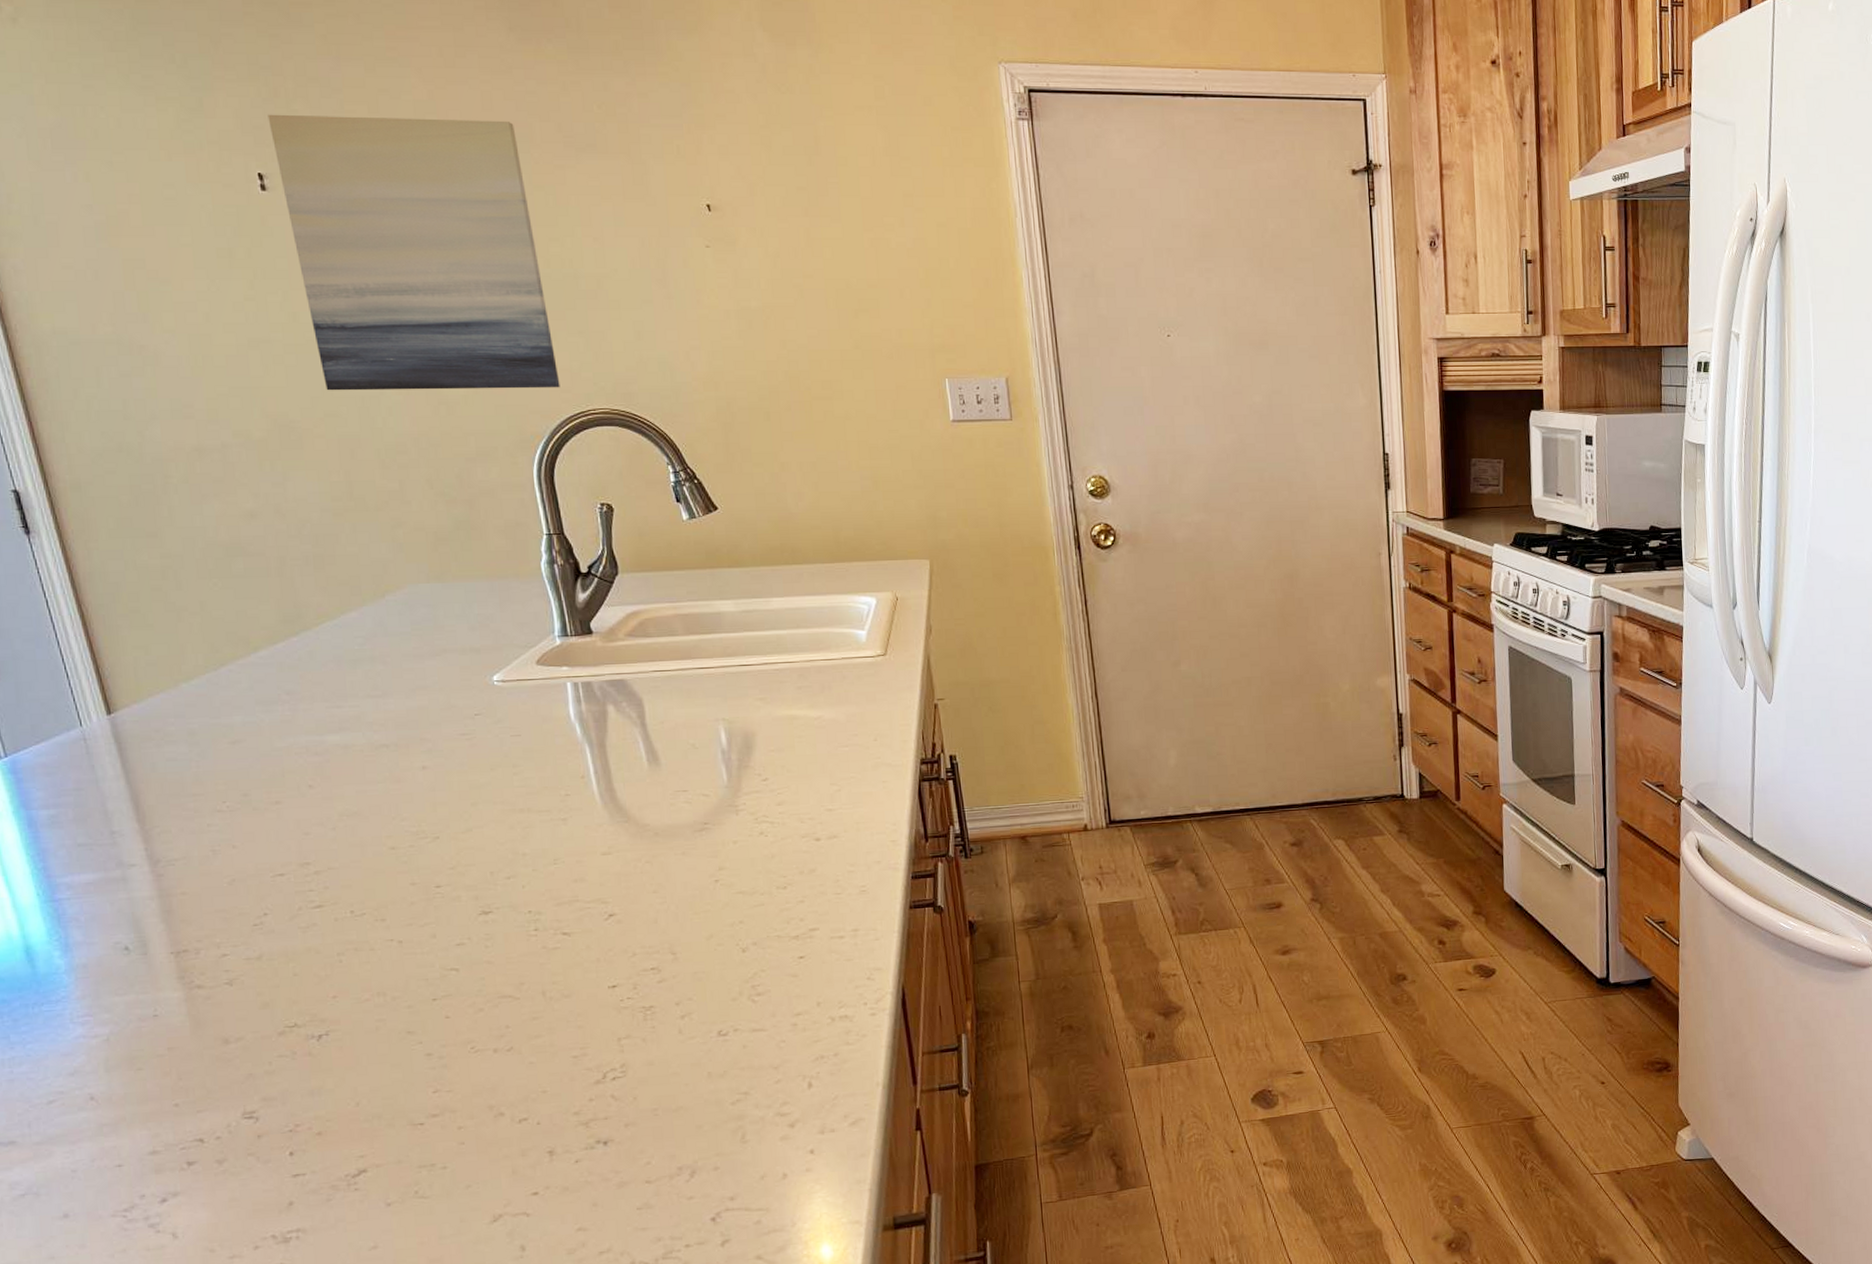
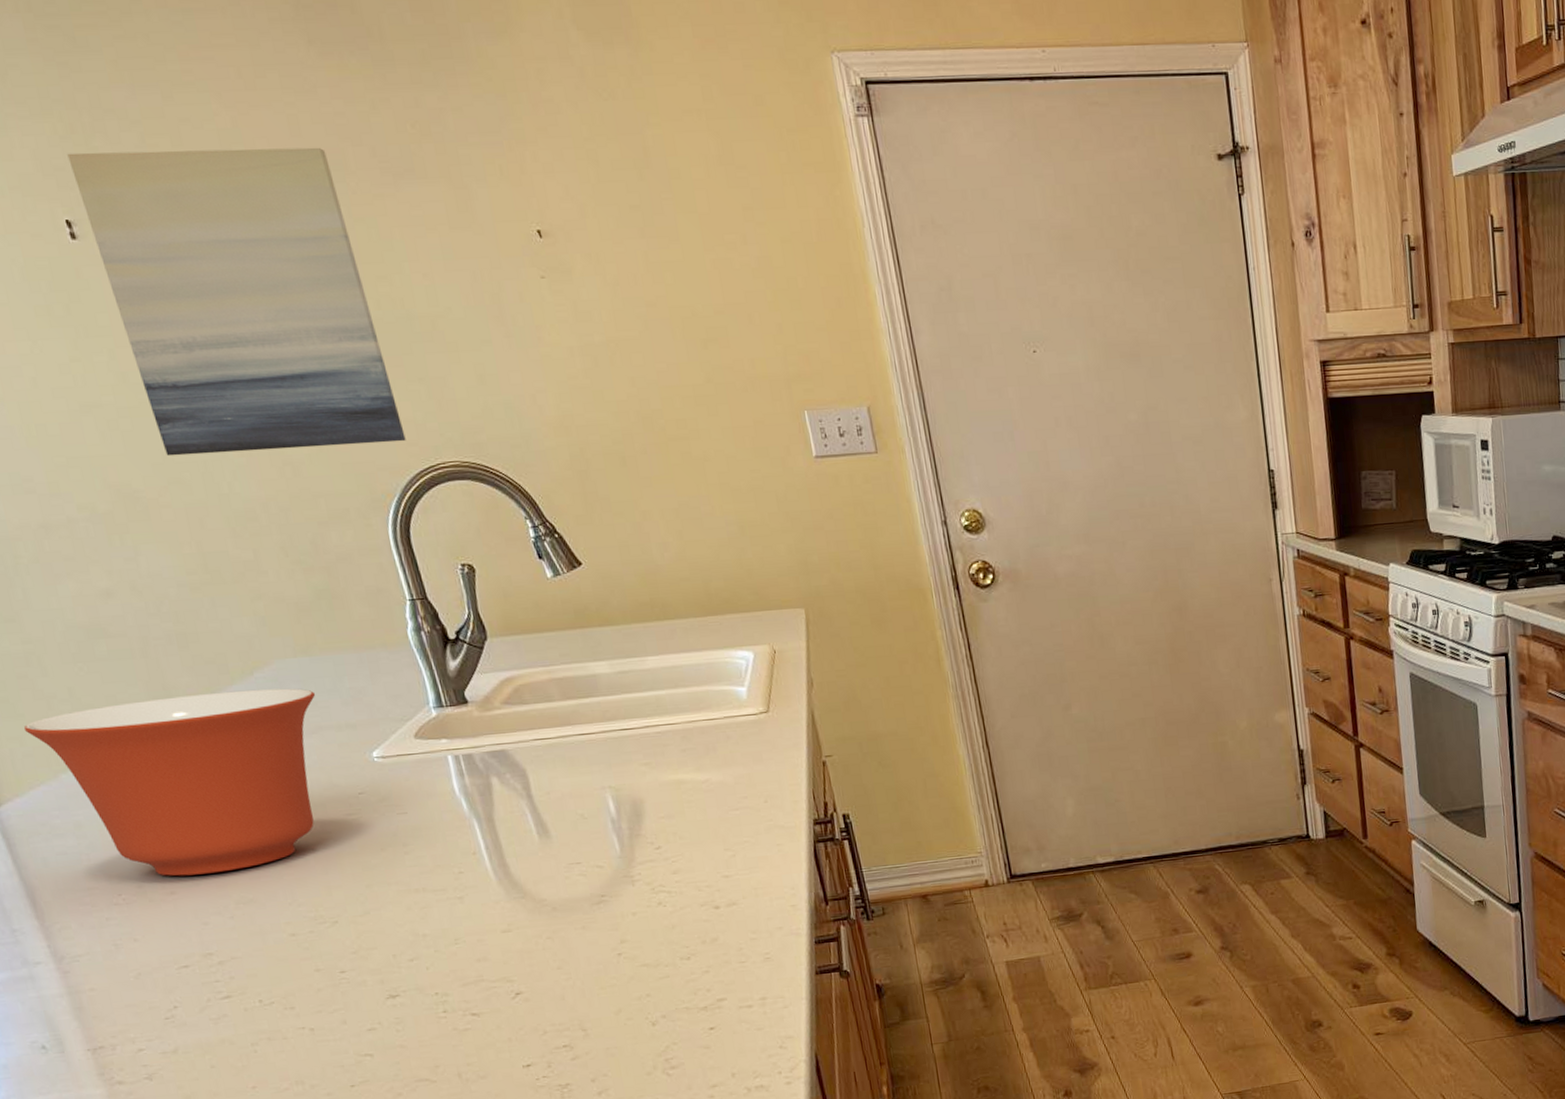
mixing bowl: none [152,611,444,787] -> present [24,688,316,877]

